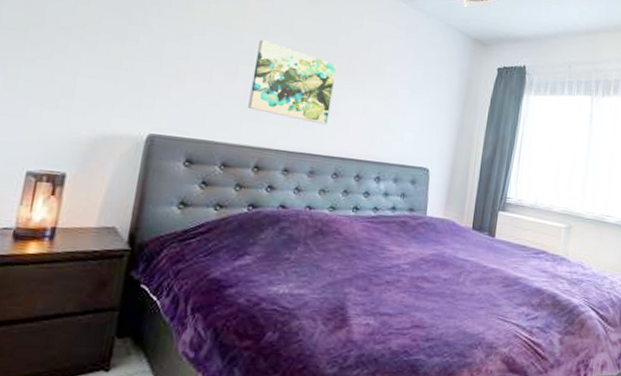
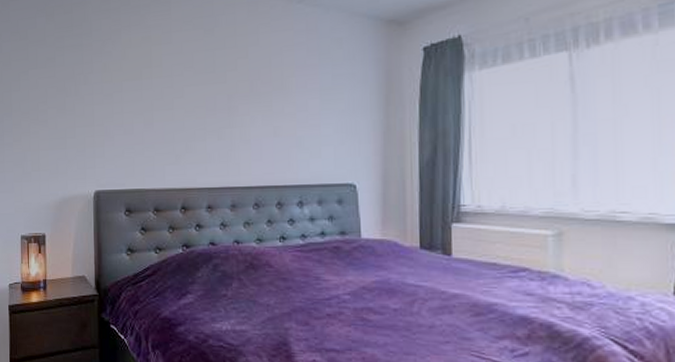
wall art: present [248,40,336,125] -> none [166,82,241,156]

